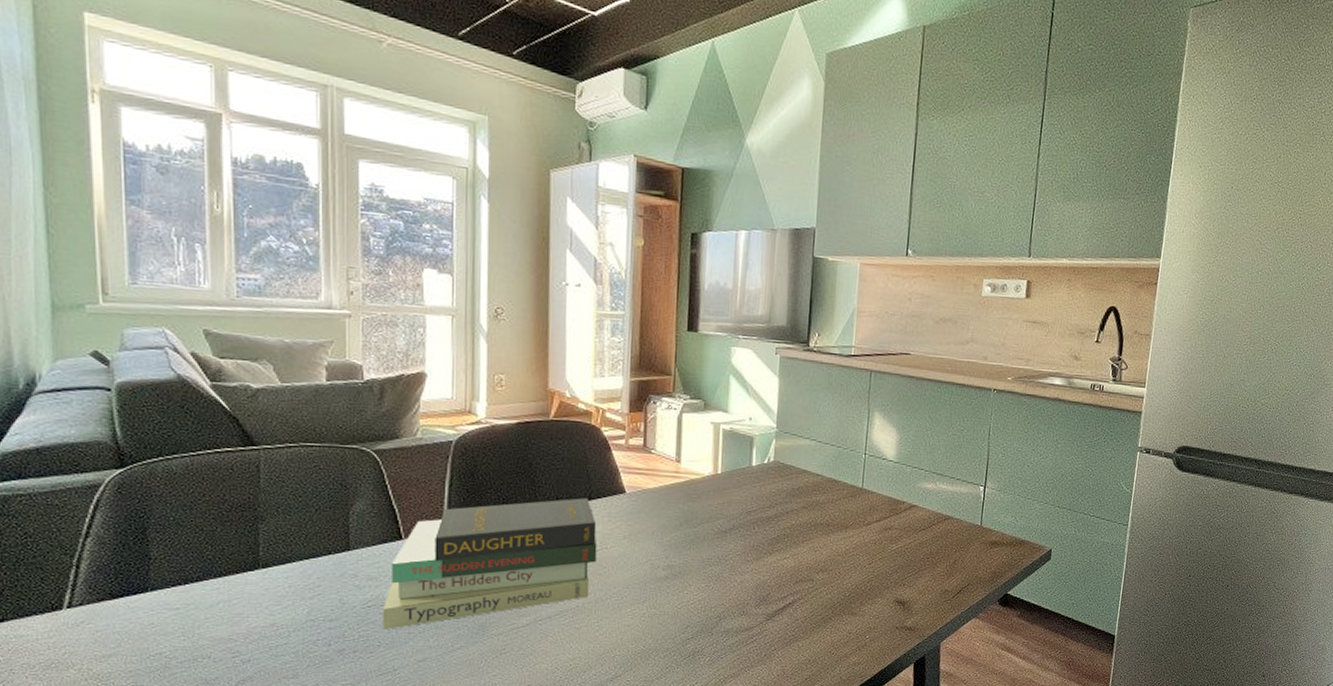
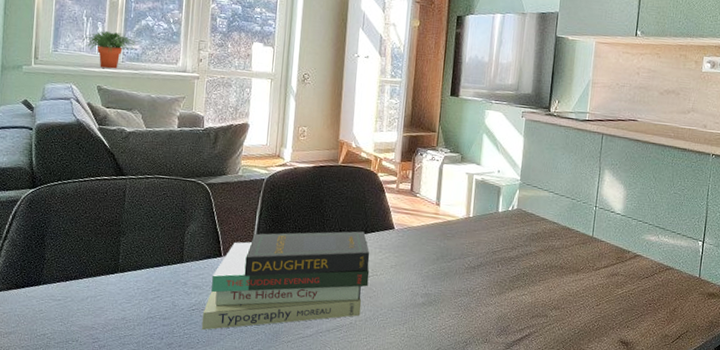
potted plant: none [174,254,254,307] -> present [82,30,135,69]

